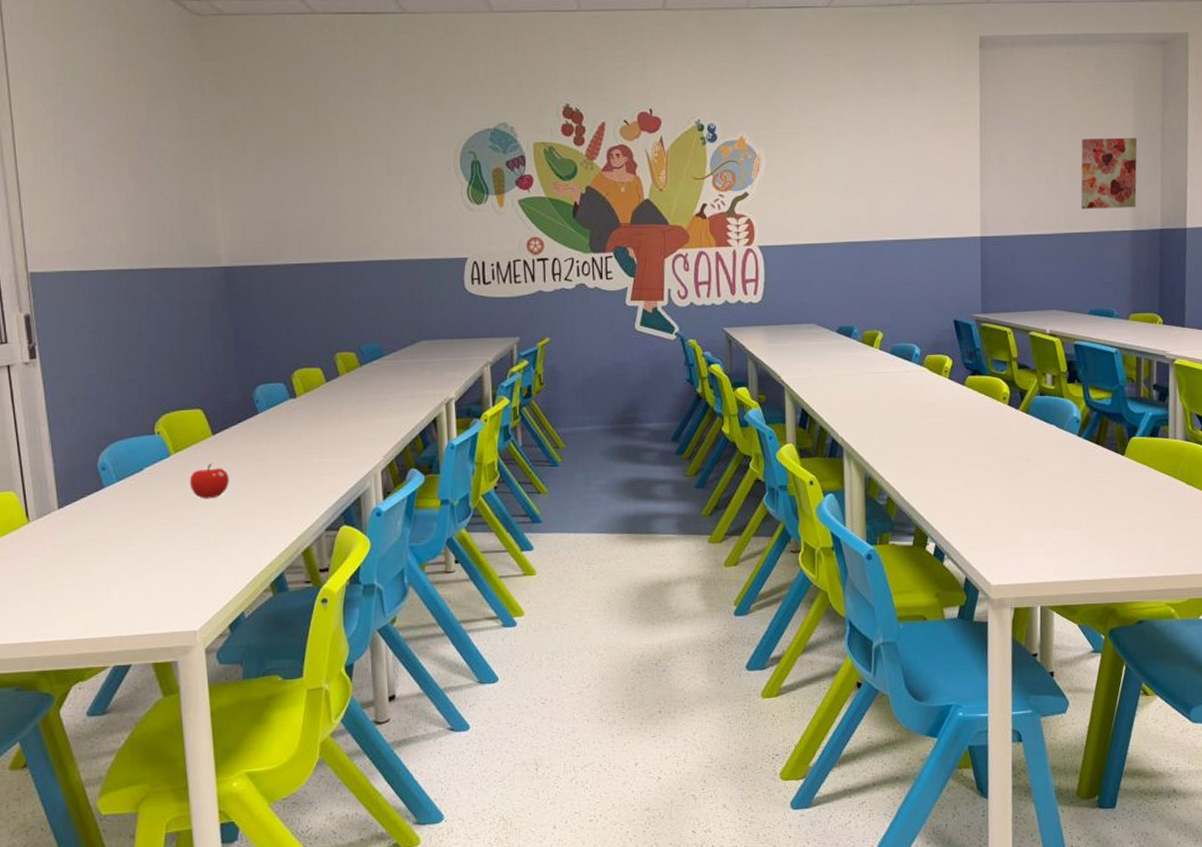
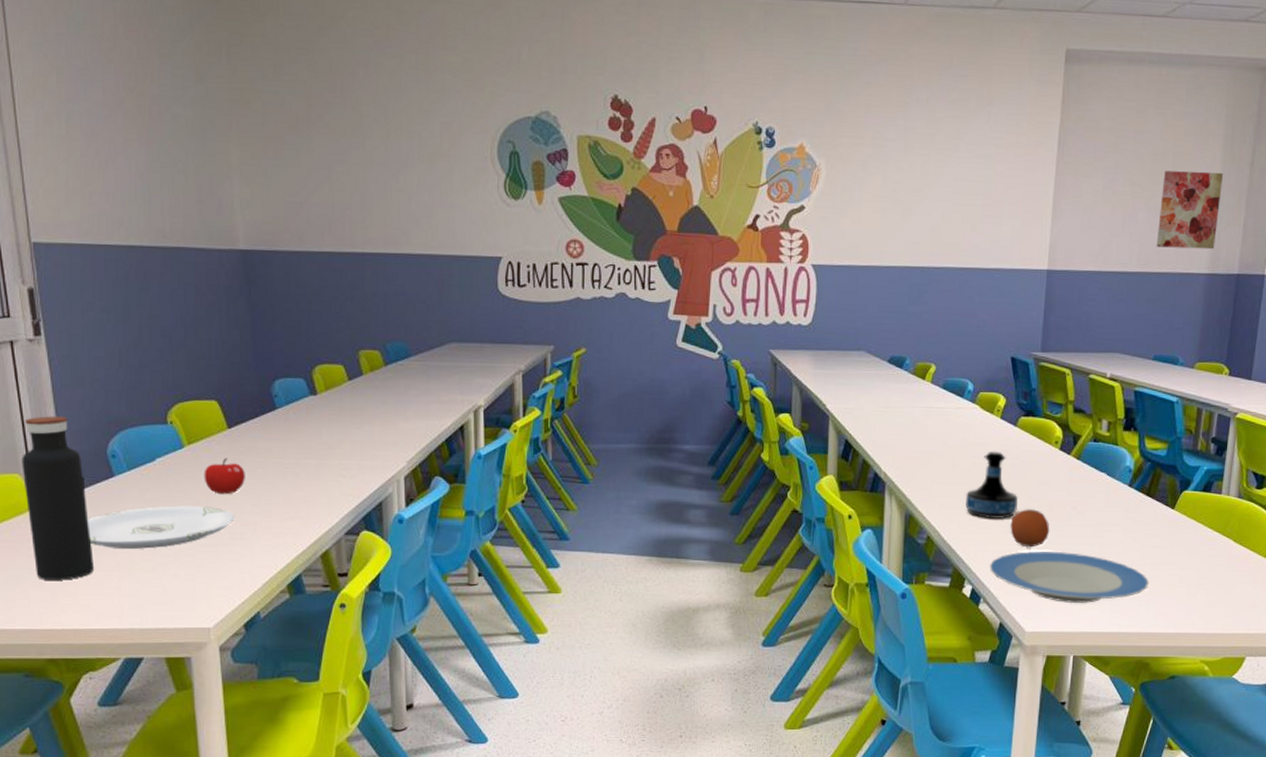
water bottle: none [16,433,84,593] -> present [21,416,94,580]
plate: none [78,511,219,558] -> present [88,505,234,549]
tequila bottle: none [921,410,972,476] -> present [965,451,1018,519]
plate: none [950,503,1108,555] -> present [989,551,1150,604]
orange: none [967,464,1006,502] -> present [1010,509,1050,548]

